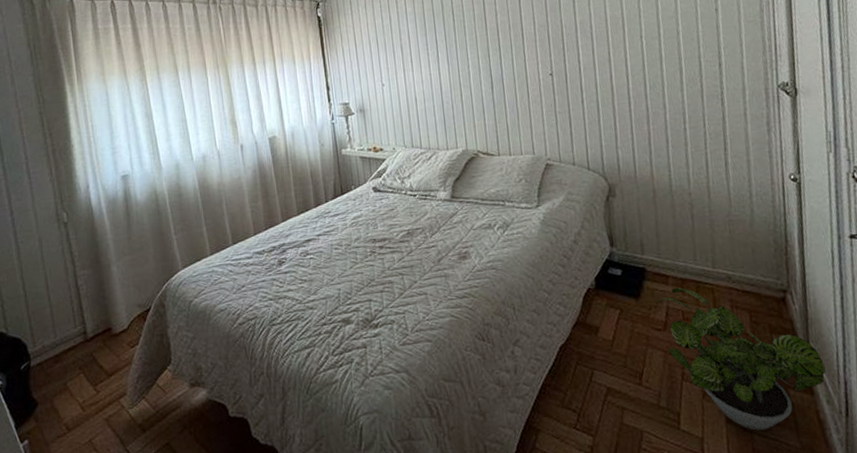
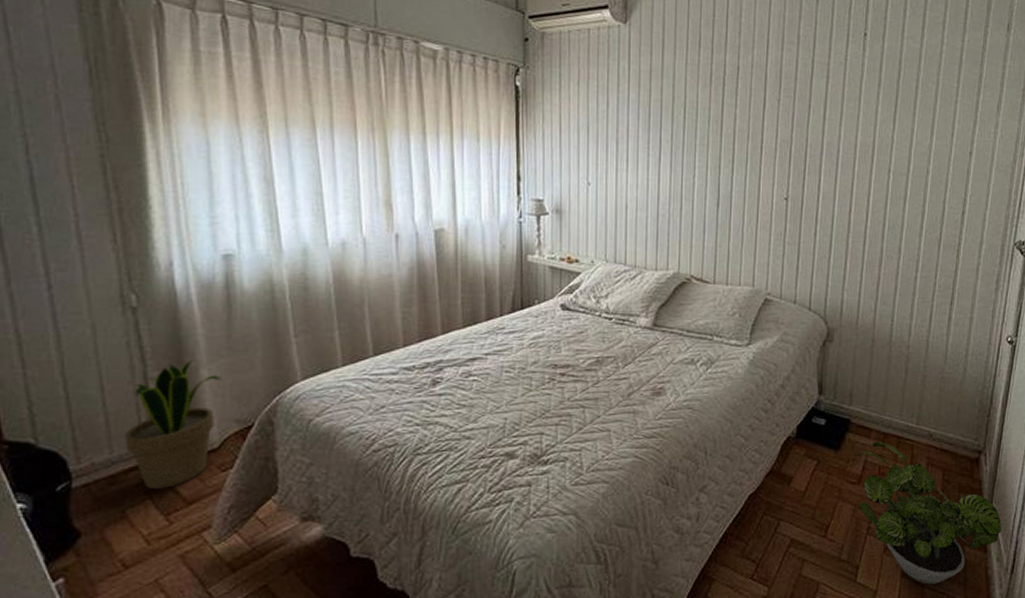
potted plant: none [64,259,127,365] -> present [125,359,223,490]

